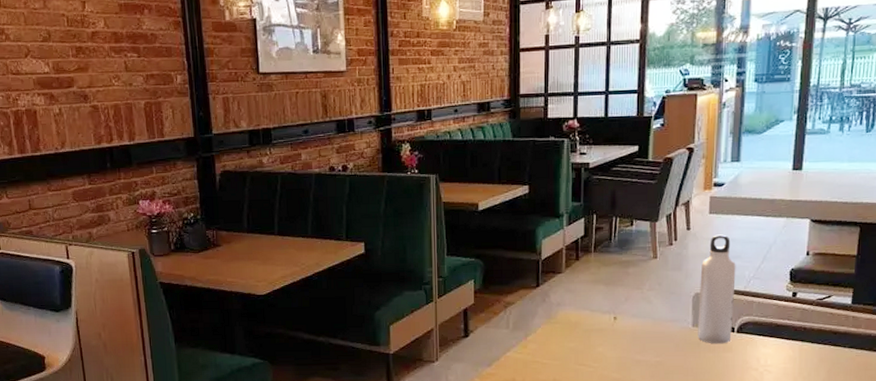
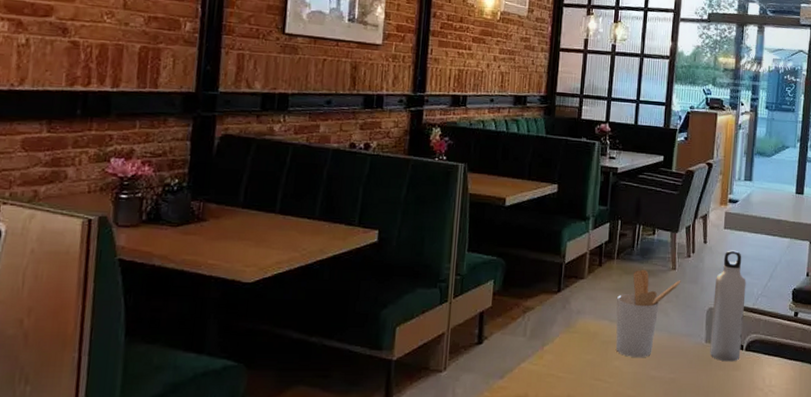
utensil holder: none [597,260,664,343] -> present [615,269,681,357]

